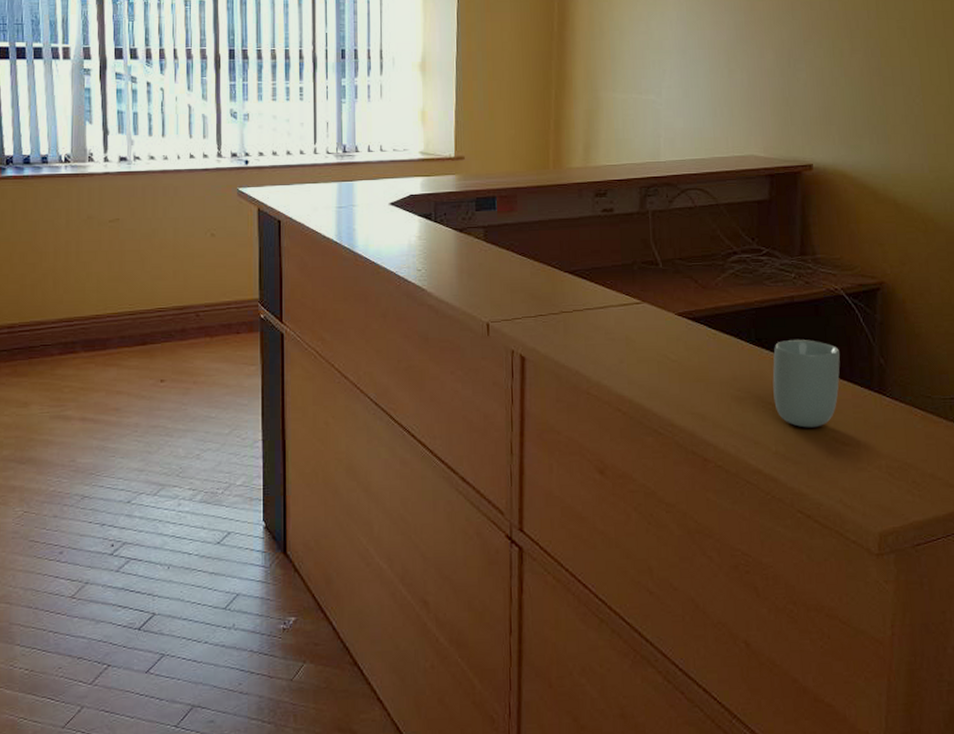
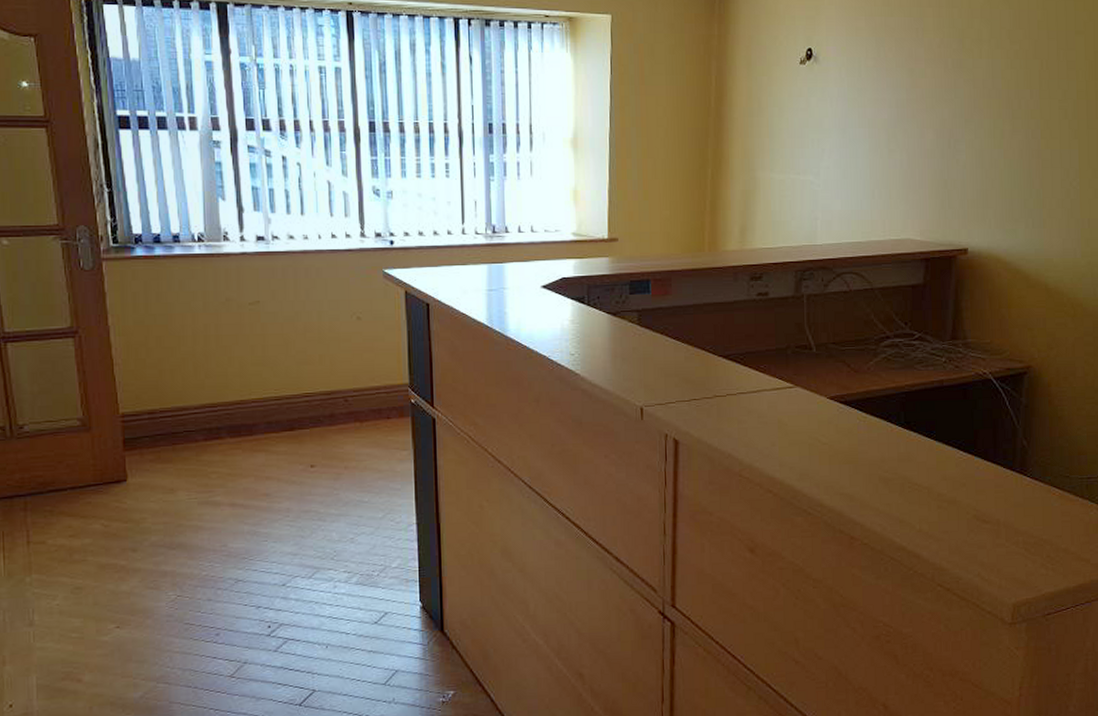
cup: present [772,340,840,428] -> none [919,422,985,507]

